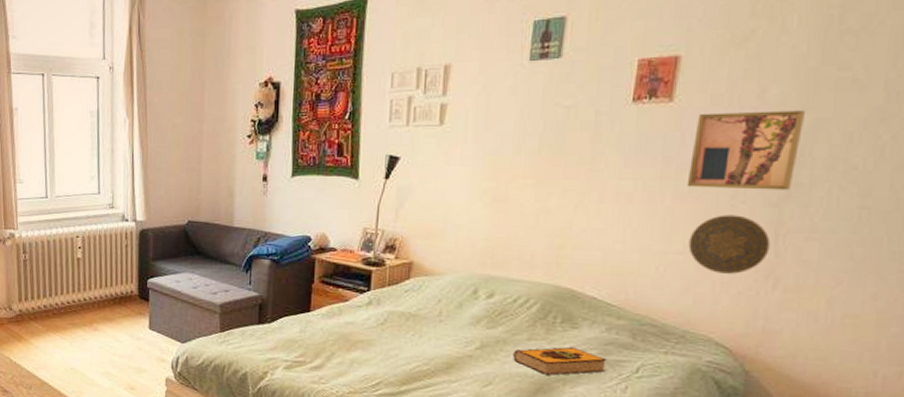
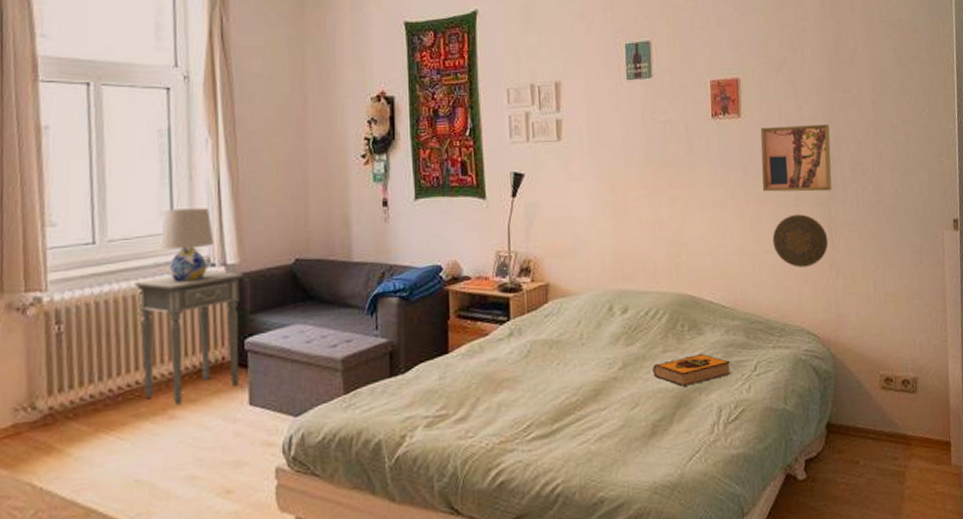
side table: none [73,224,149,322] -> present [135,270,245,406]
table lamp: none [90,174,128,232] -> present [160,207,214,282]

